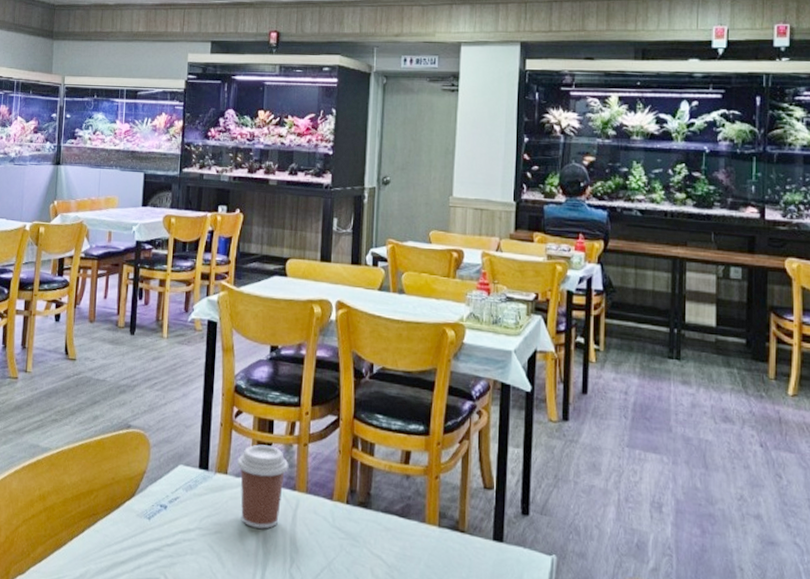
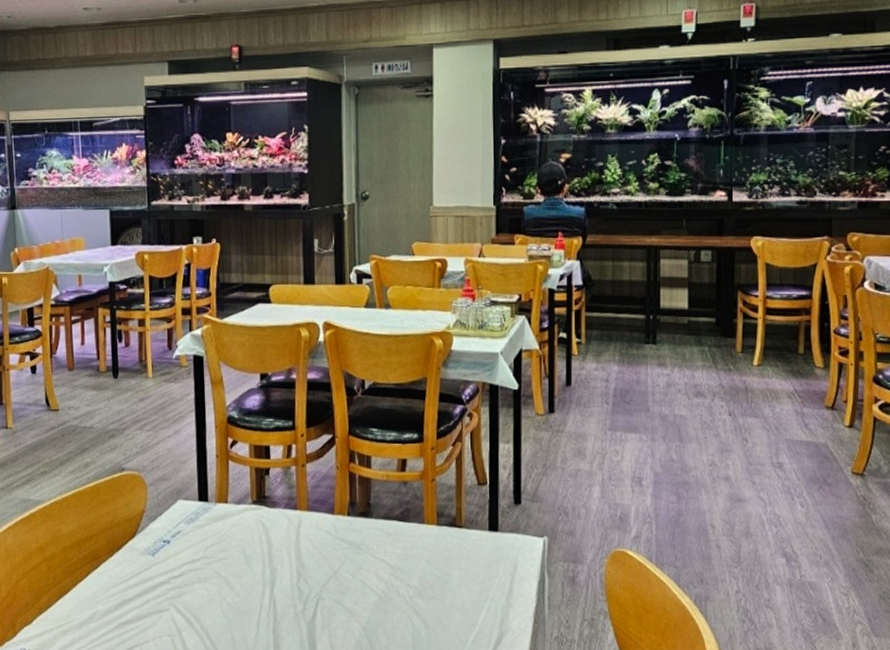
coffee cup: present [237,444,289,529] -> none [237,470,289,550]

